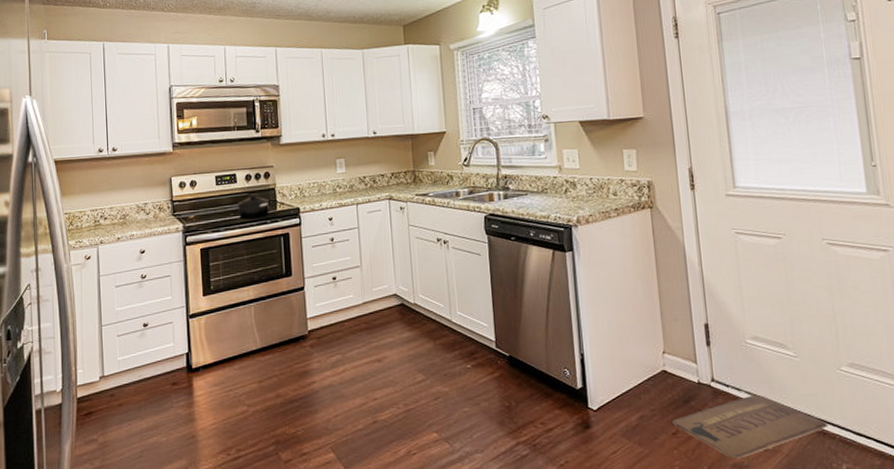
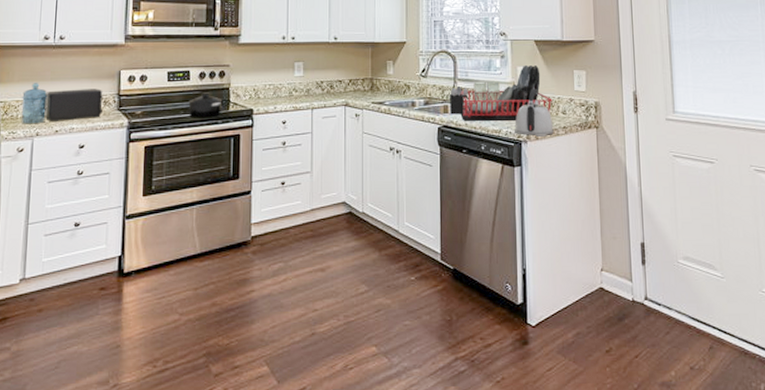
canister: none [83,194,107,234] -> present [21,83,48,124]
toaster: none [105,196,158,231] -> present [45,89,103,123]
dish rack: none [494,147,602,208] -> present [450,65,553,122]
kettle: none [563,171,605,220] -> present [514,88,554,137]
doormat: present [672,394,828,459] -> none [607,313,749,378]

